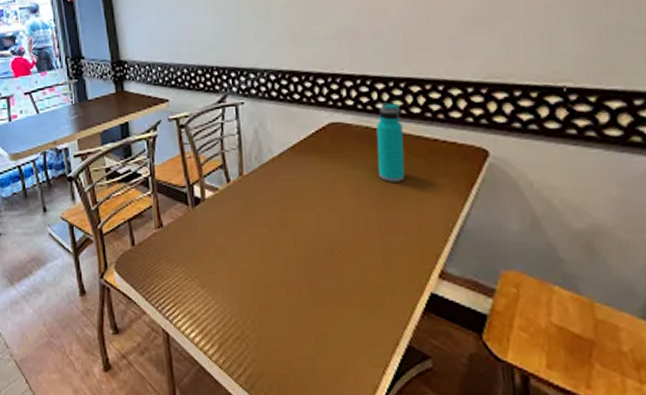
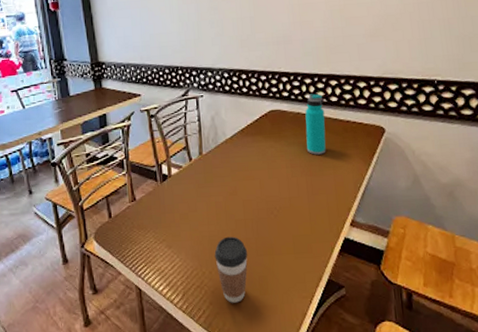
coffee cup: none [258,279,301,363] -> present [214,236,248,303]

